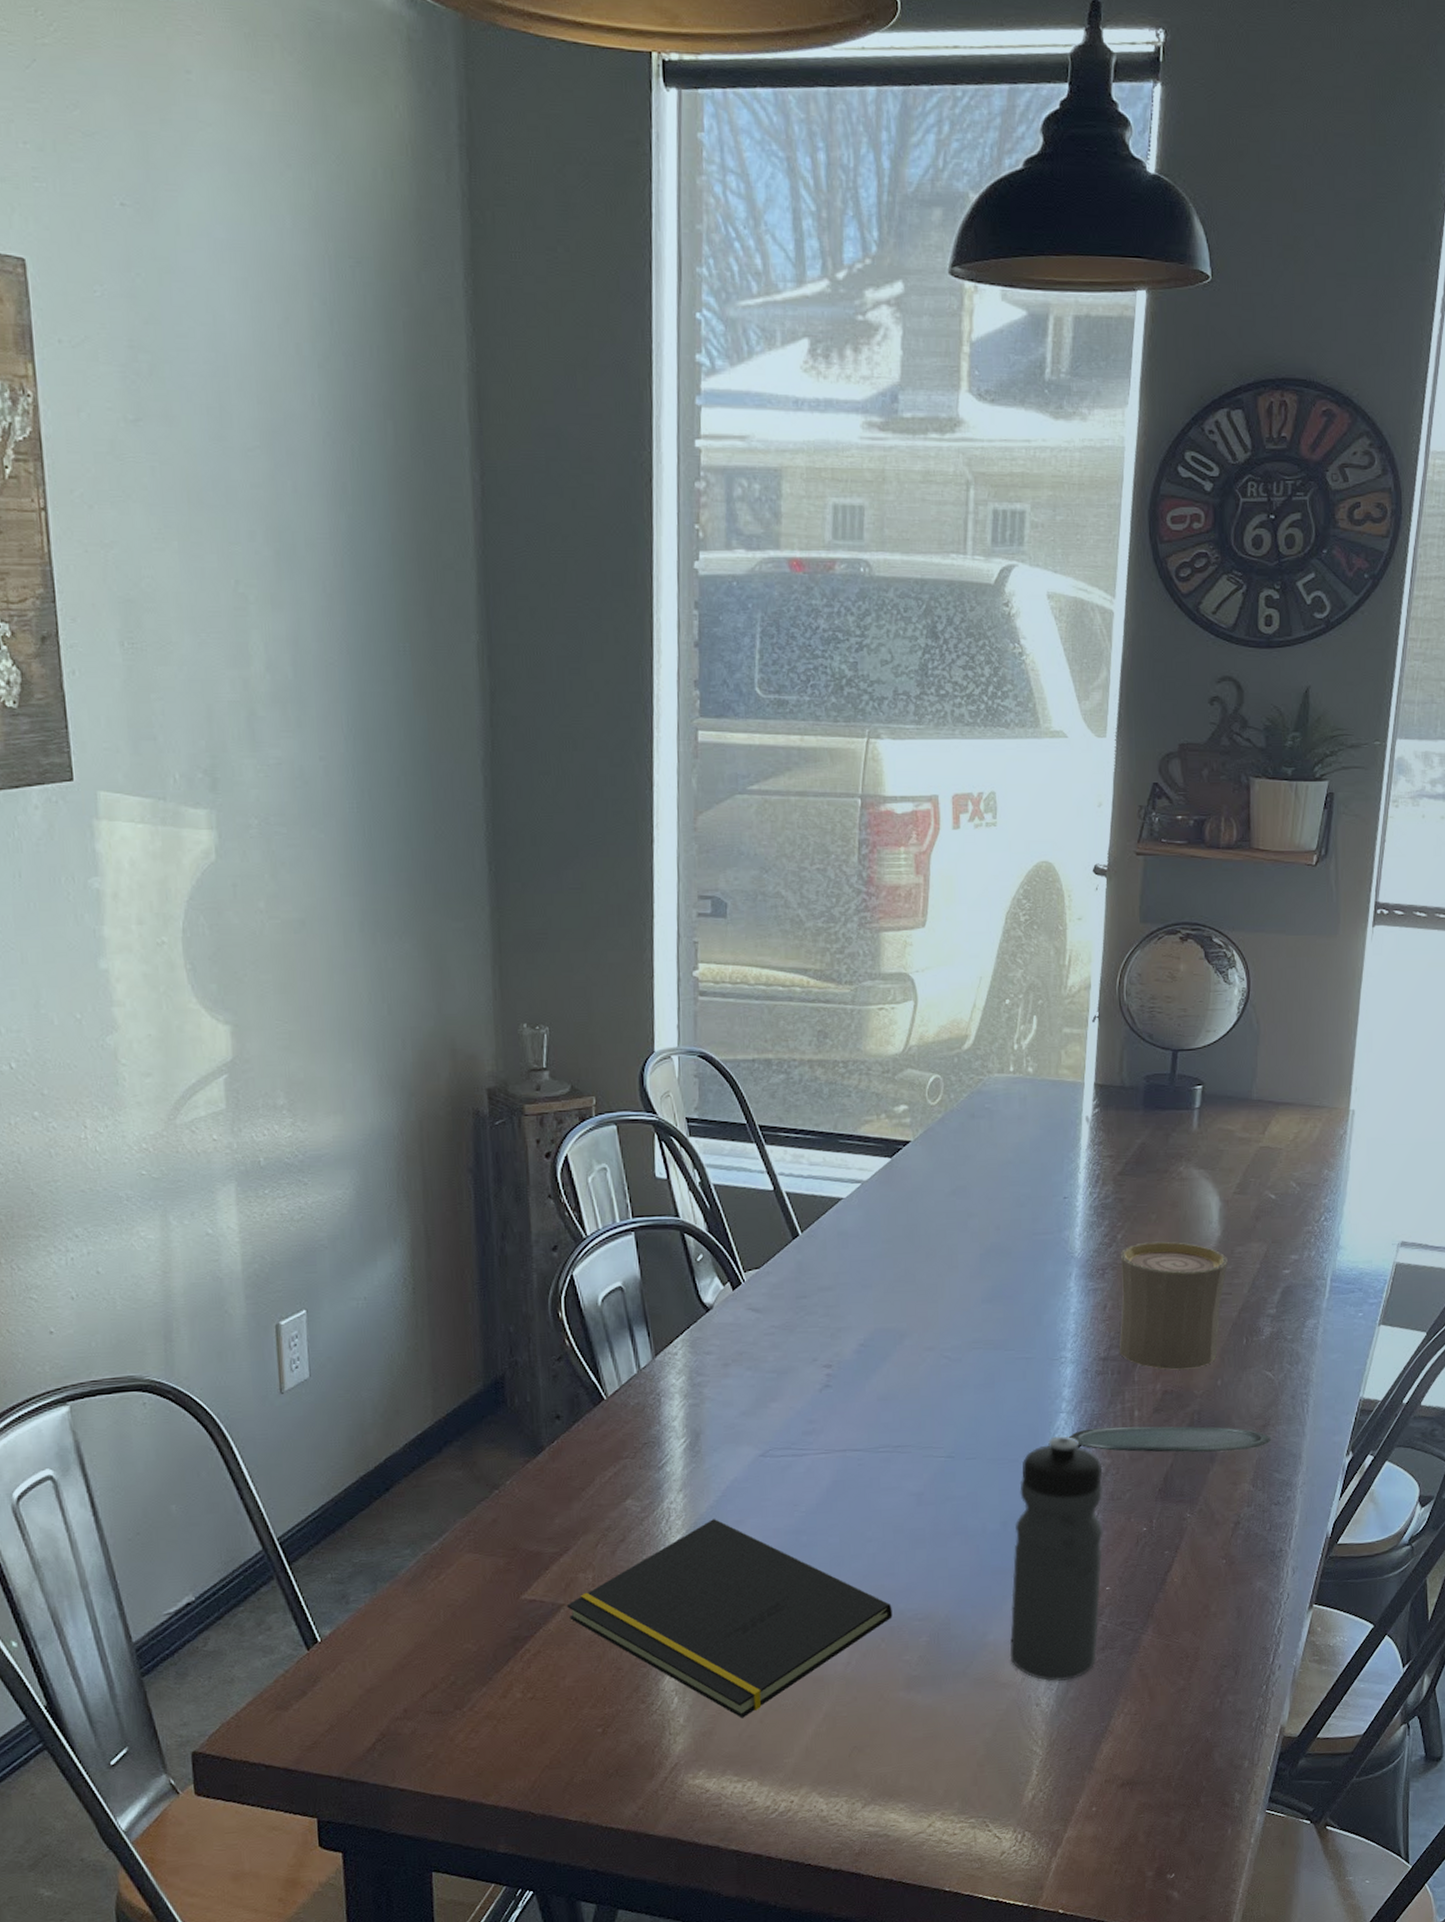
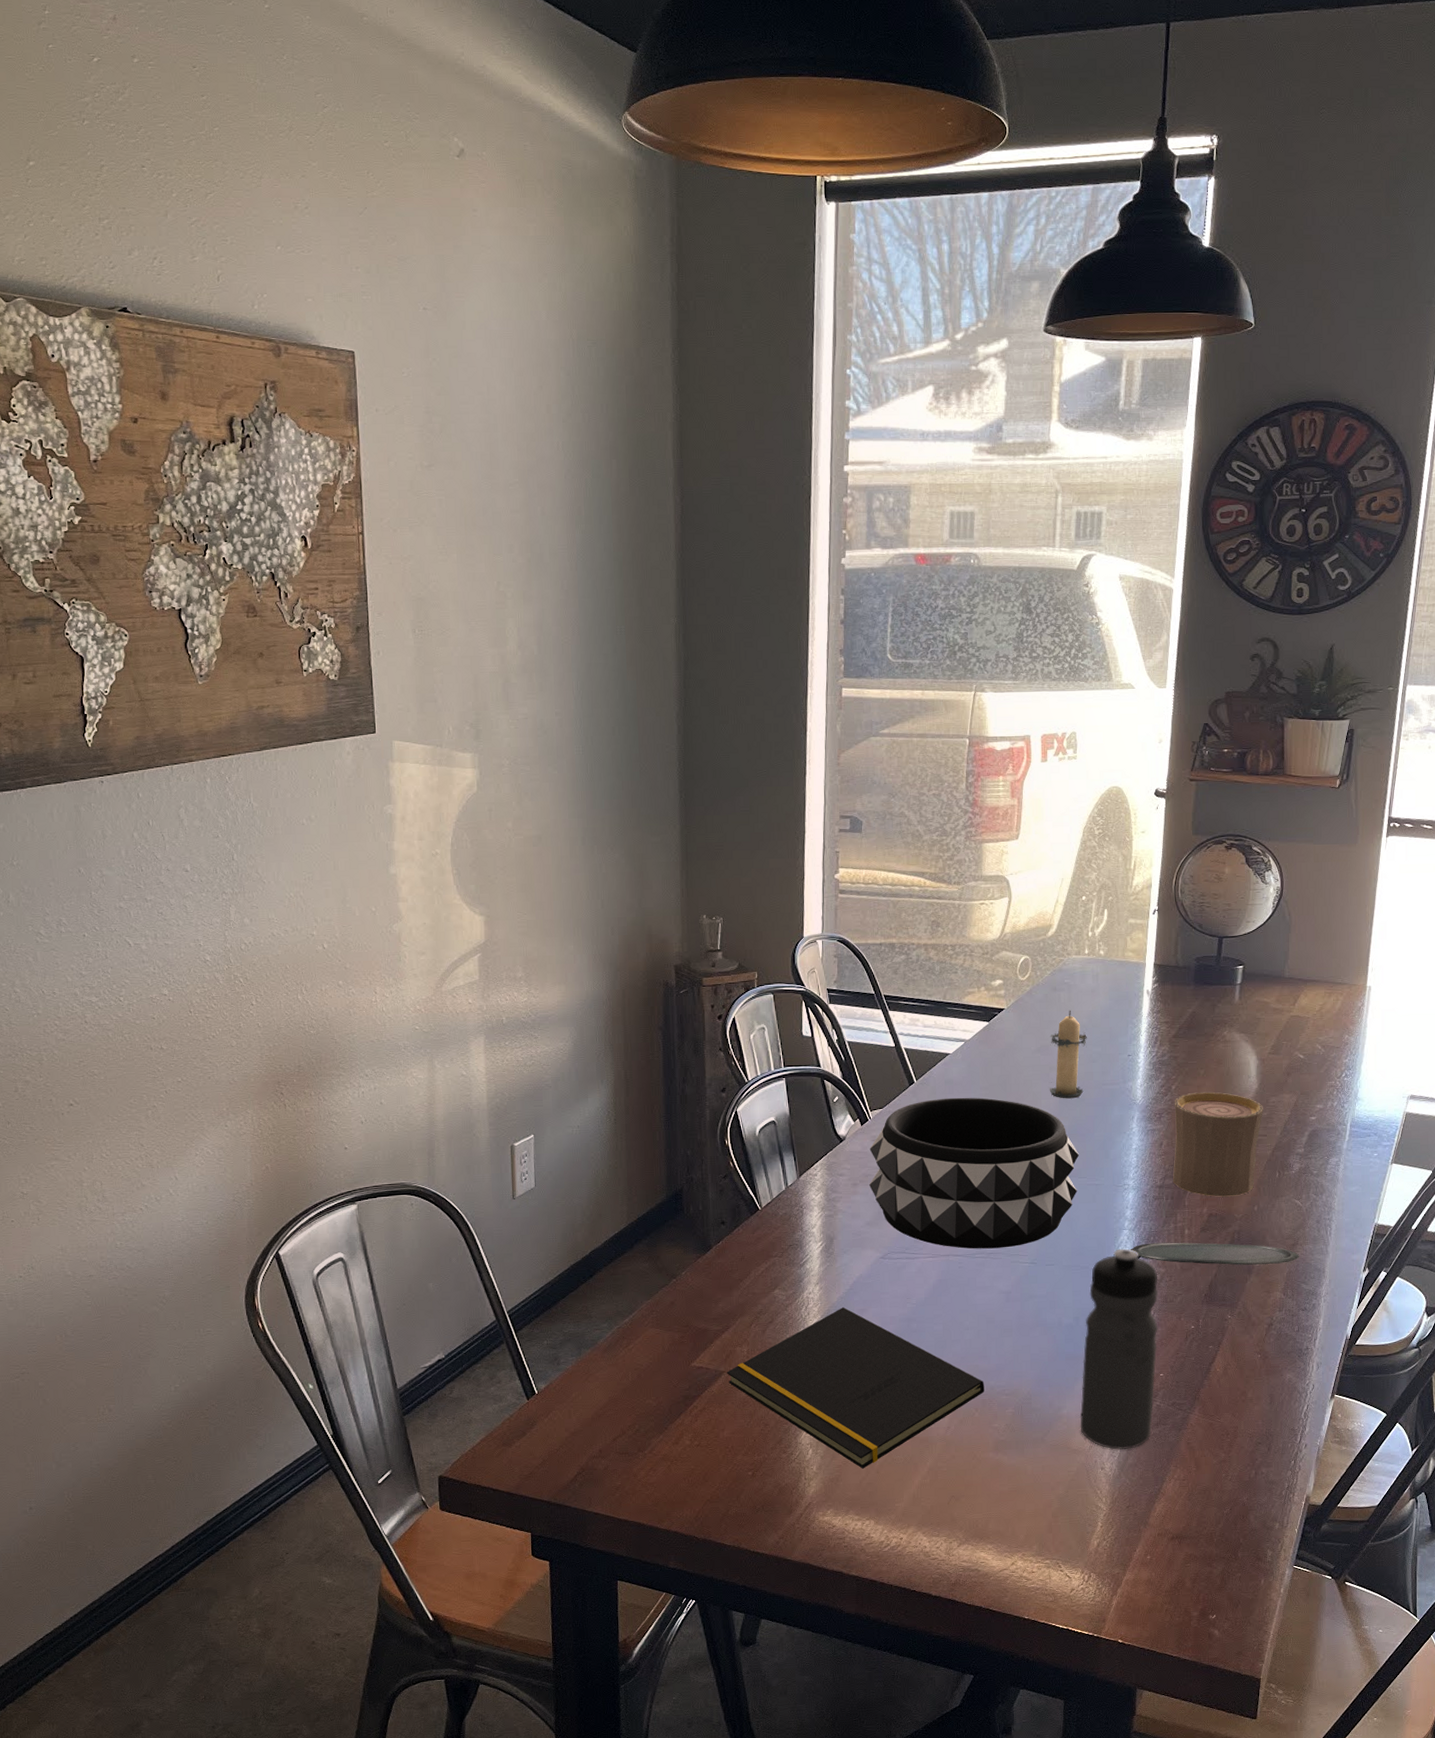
decorative bowl: none [743,1252,1005,1442] -> present [869,1097,1079,1249]
candle: none [967,1142,1014,1253] -> present [1049,1010,1088,1099]

